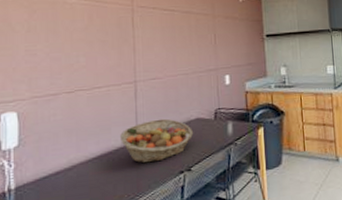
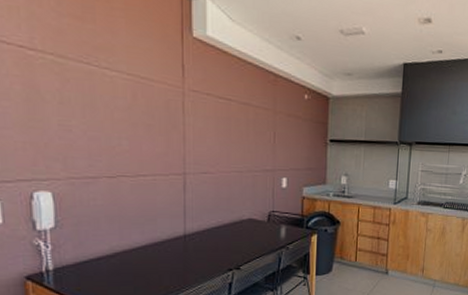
fruit basket: present [120,118,193,164] -> none [167,215,244,258]

